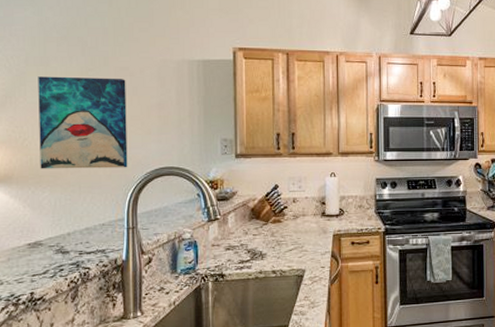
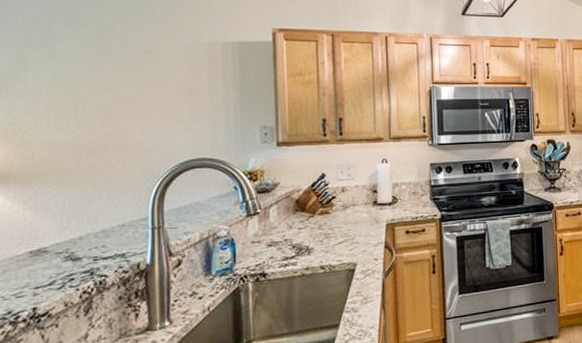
wall art: present [38,76,128,169] -> none [41,61,152,166]

